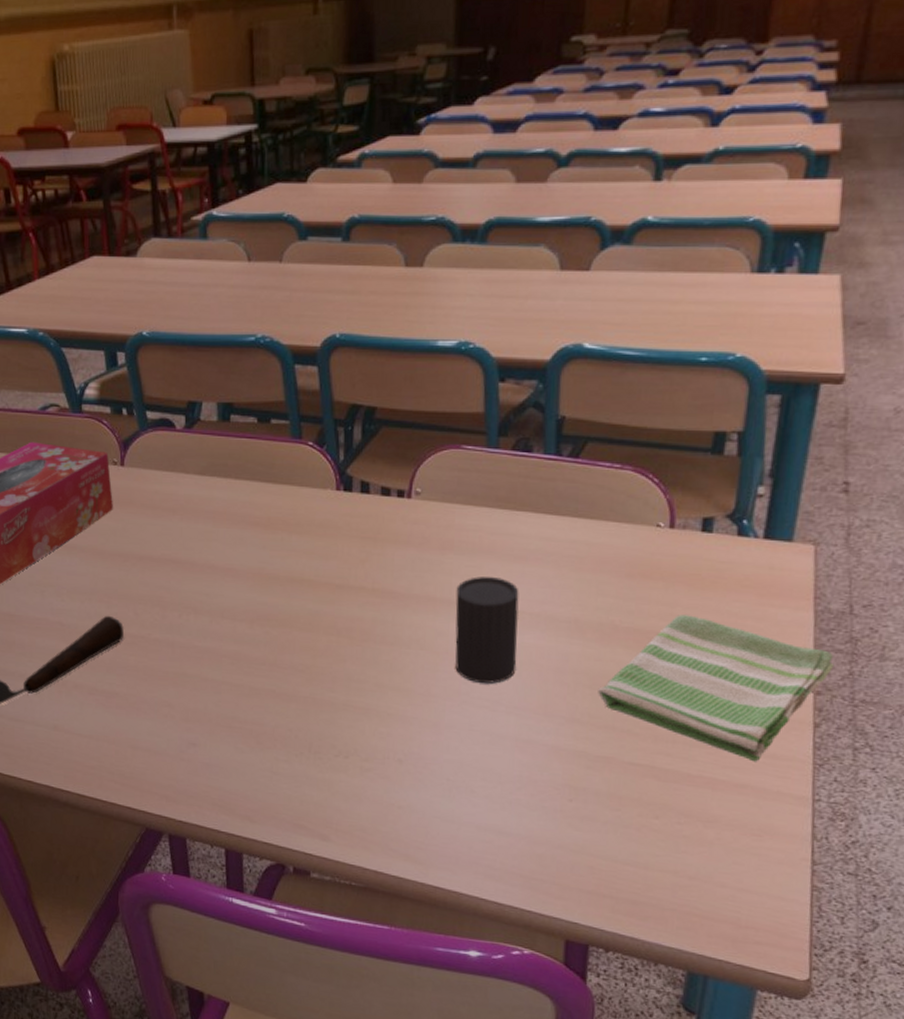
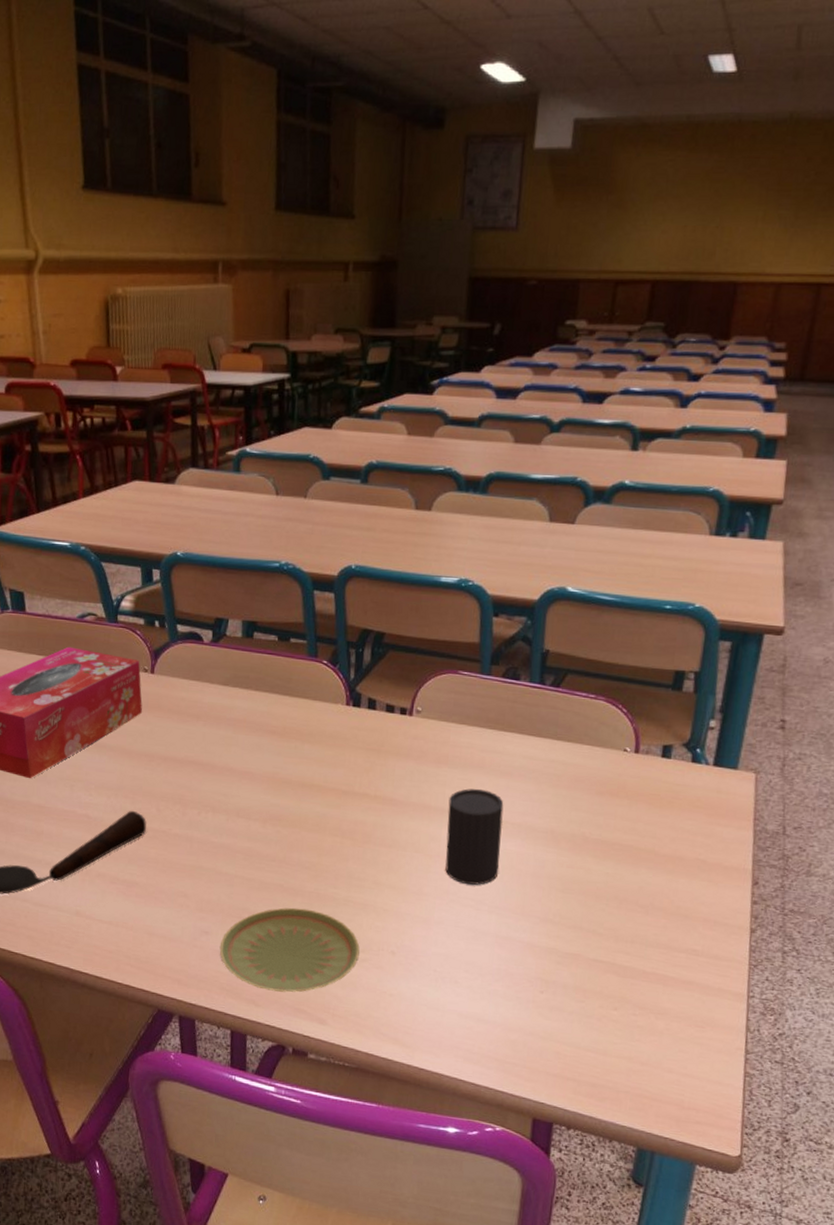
plate: none [209,714,363,807] -> present [219,907,360,993]
dish towel: present [598,615,834,762] -> none [569,829,769,962]

